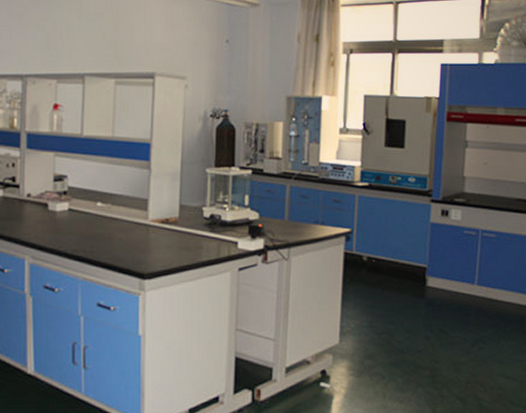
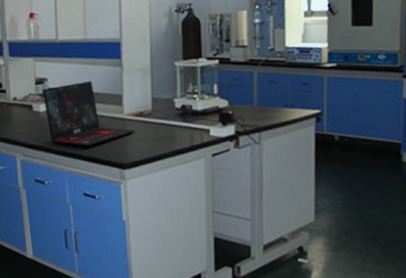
laptop: none [60,181,159,253] -> present [42,80,135,147]

